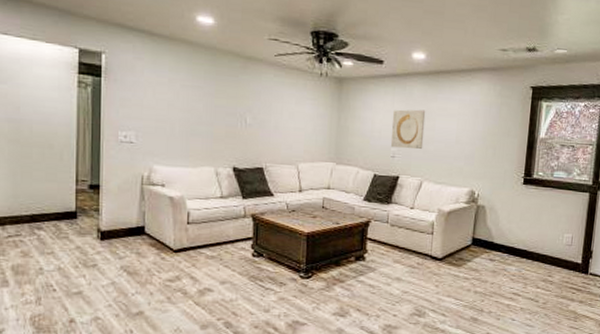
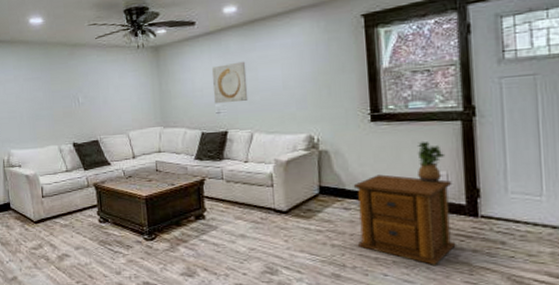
side table: none [495,232,575,313] -> present [353,174,456,265]
potted plant: none [551,207,574,244] -> present [416,142,446,184]

